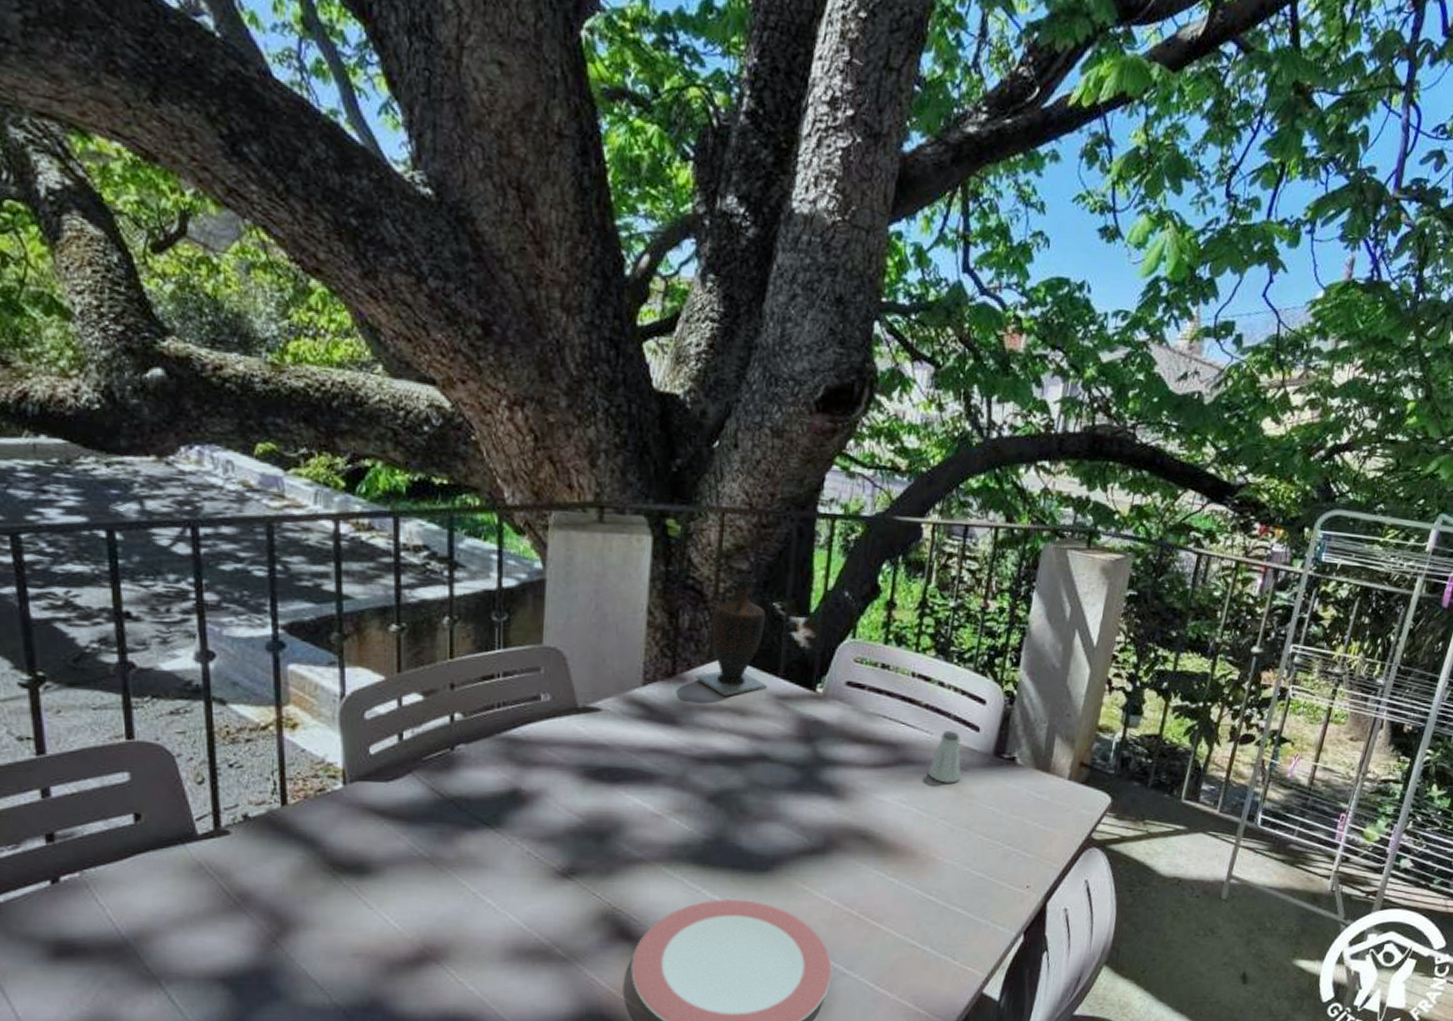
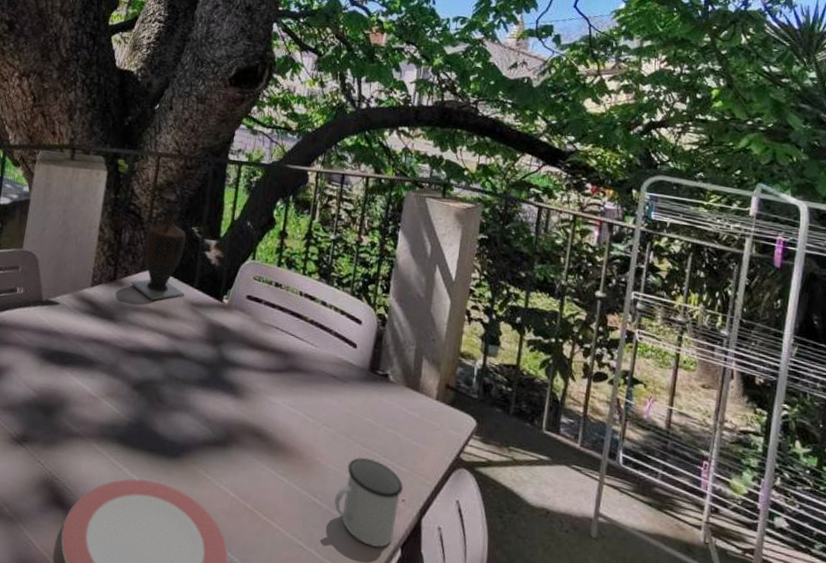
saltshaker: present [928,731,961,784] -> none [313,345,341,393]
mug: none [951,848,1028,936] -> present [333,457,403,548]

